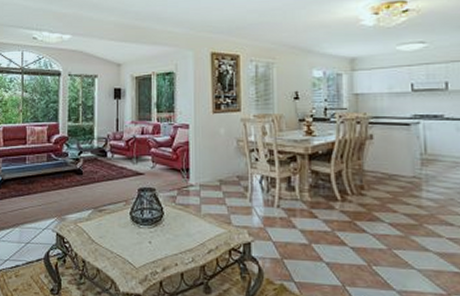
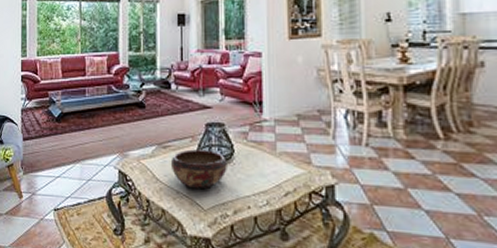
decorative bowl: none [105,212,157,249] -> present [170,149,227,190]

